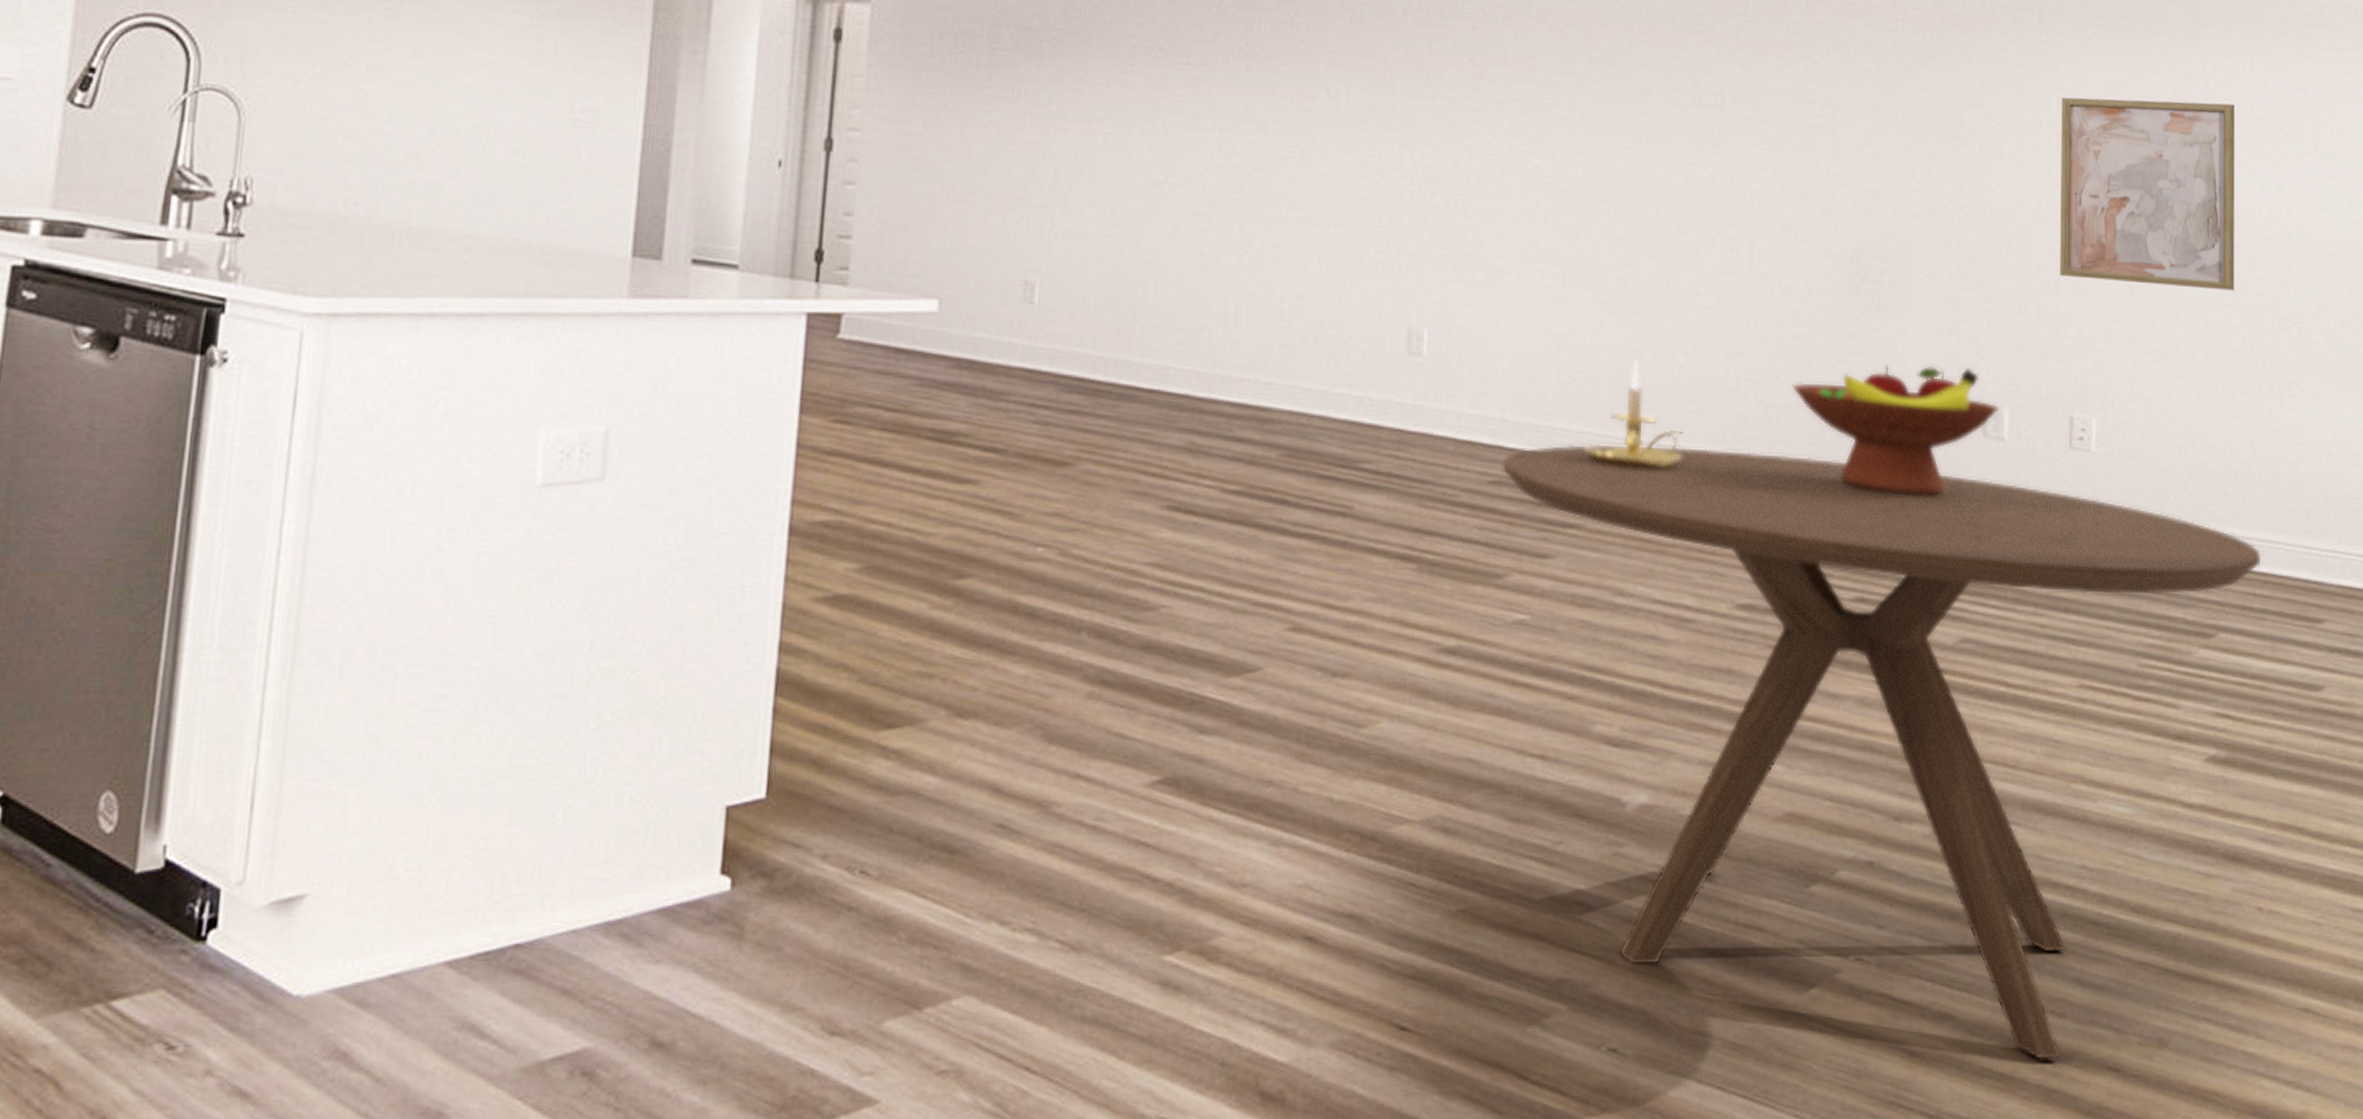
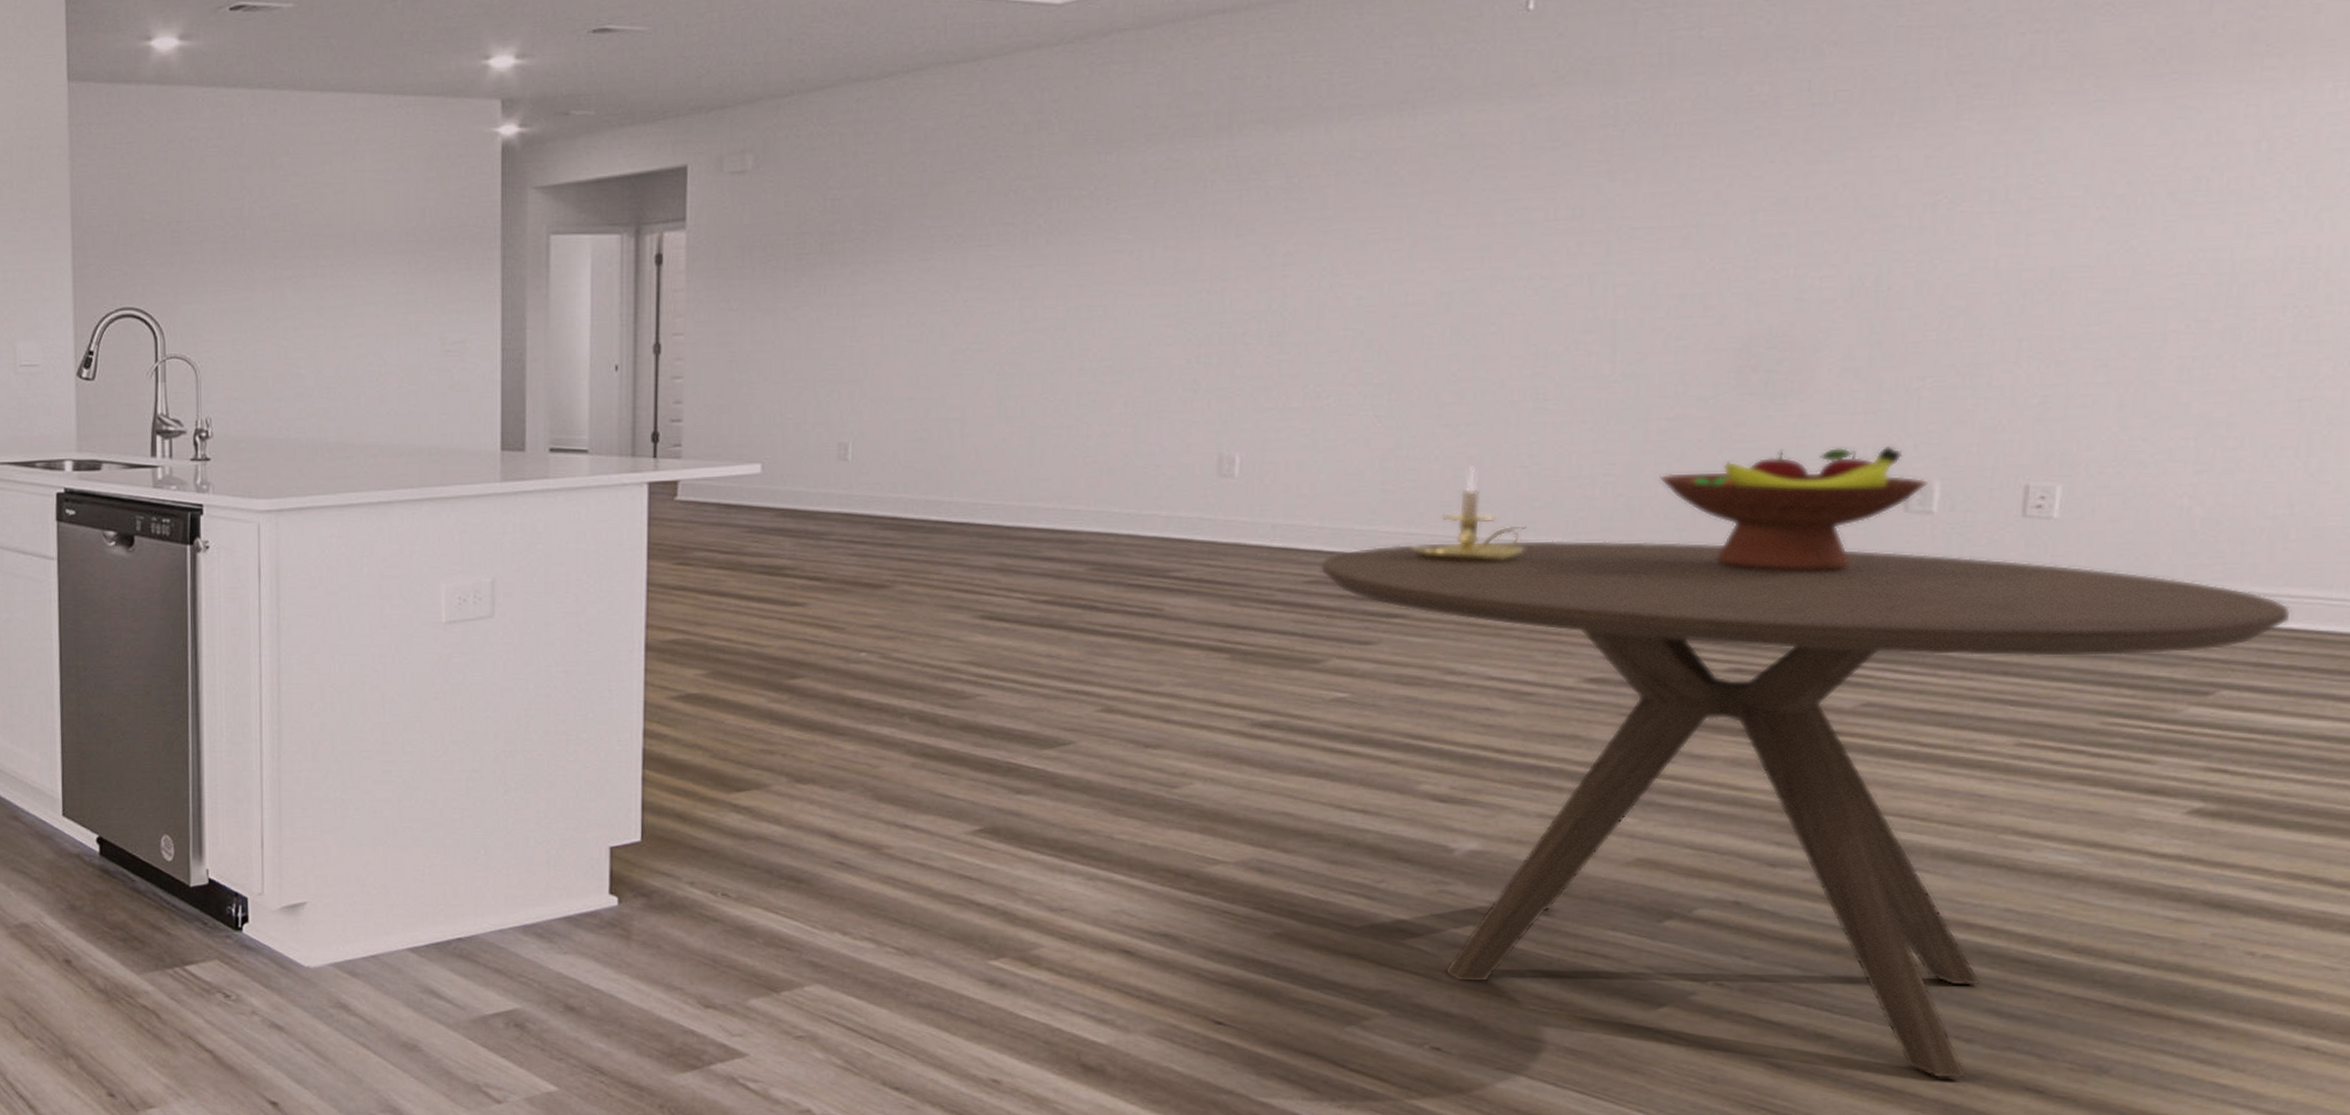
wall art: present [2060,97,2235,291] -> none [2022,139,2302,346]

